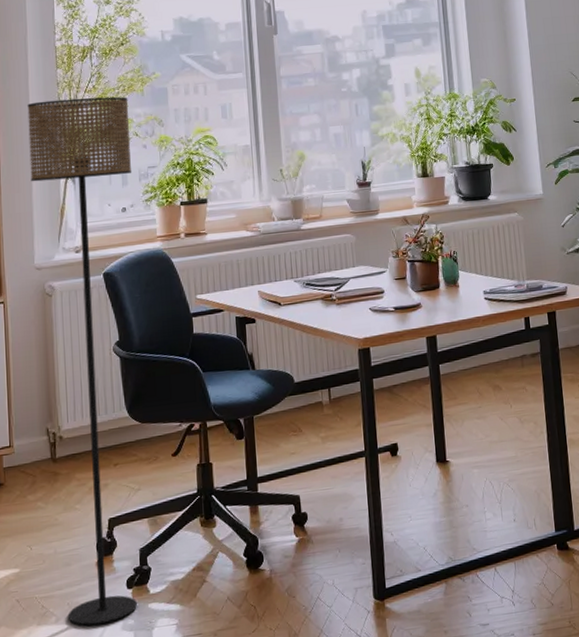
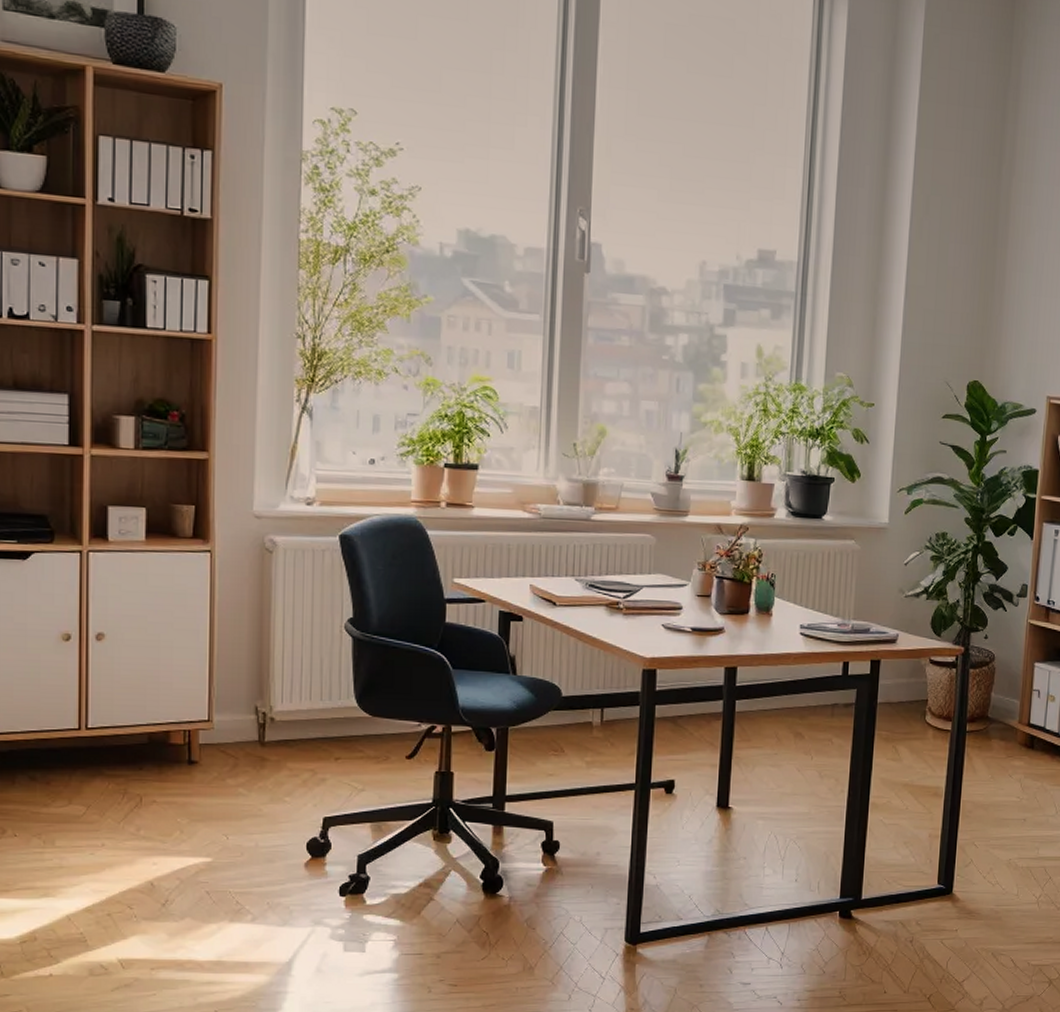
floor lamp: present [27,96,137,626] -> none [255,307,389,929]

